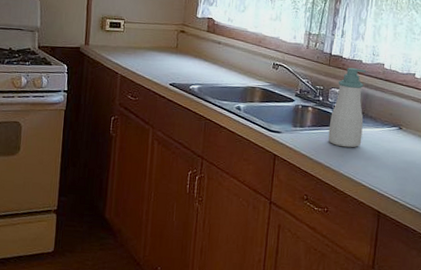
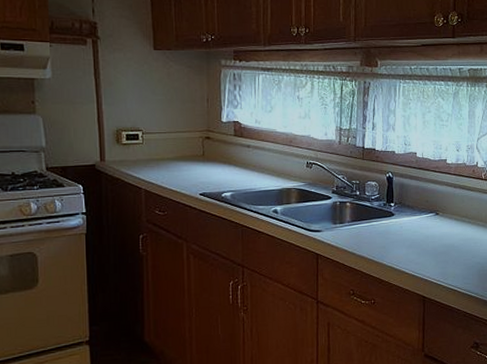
soap bottle: present [328,67,366,148] -> none [368,159,402,239]

